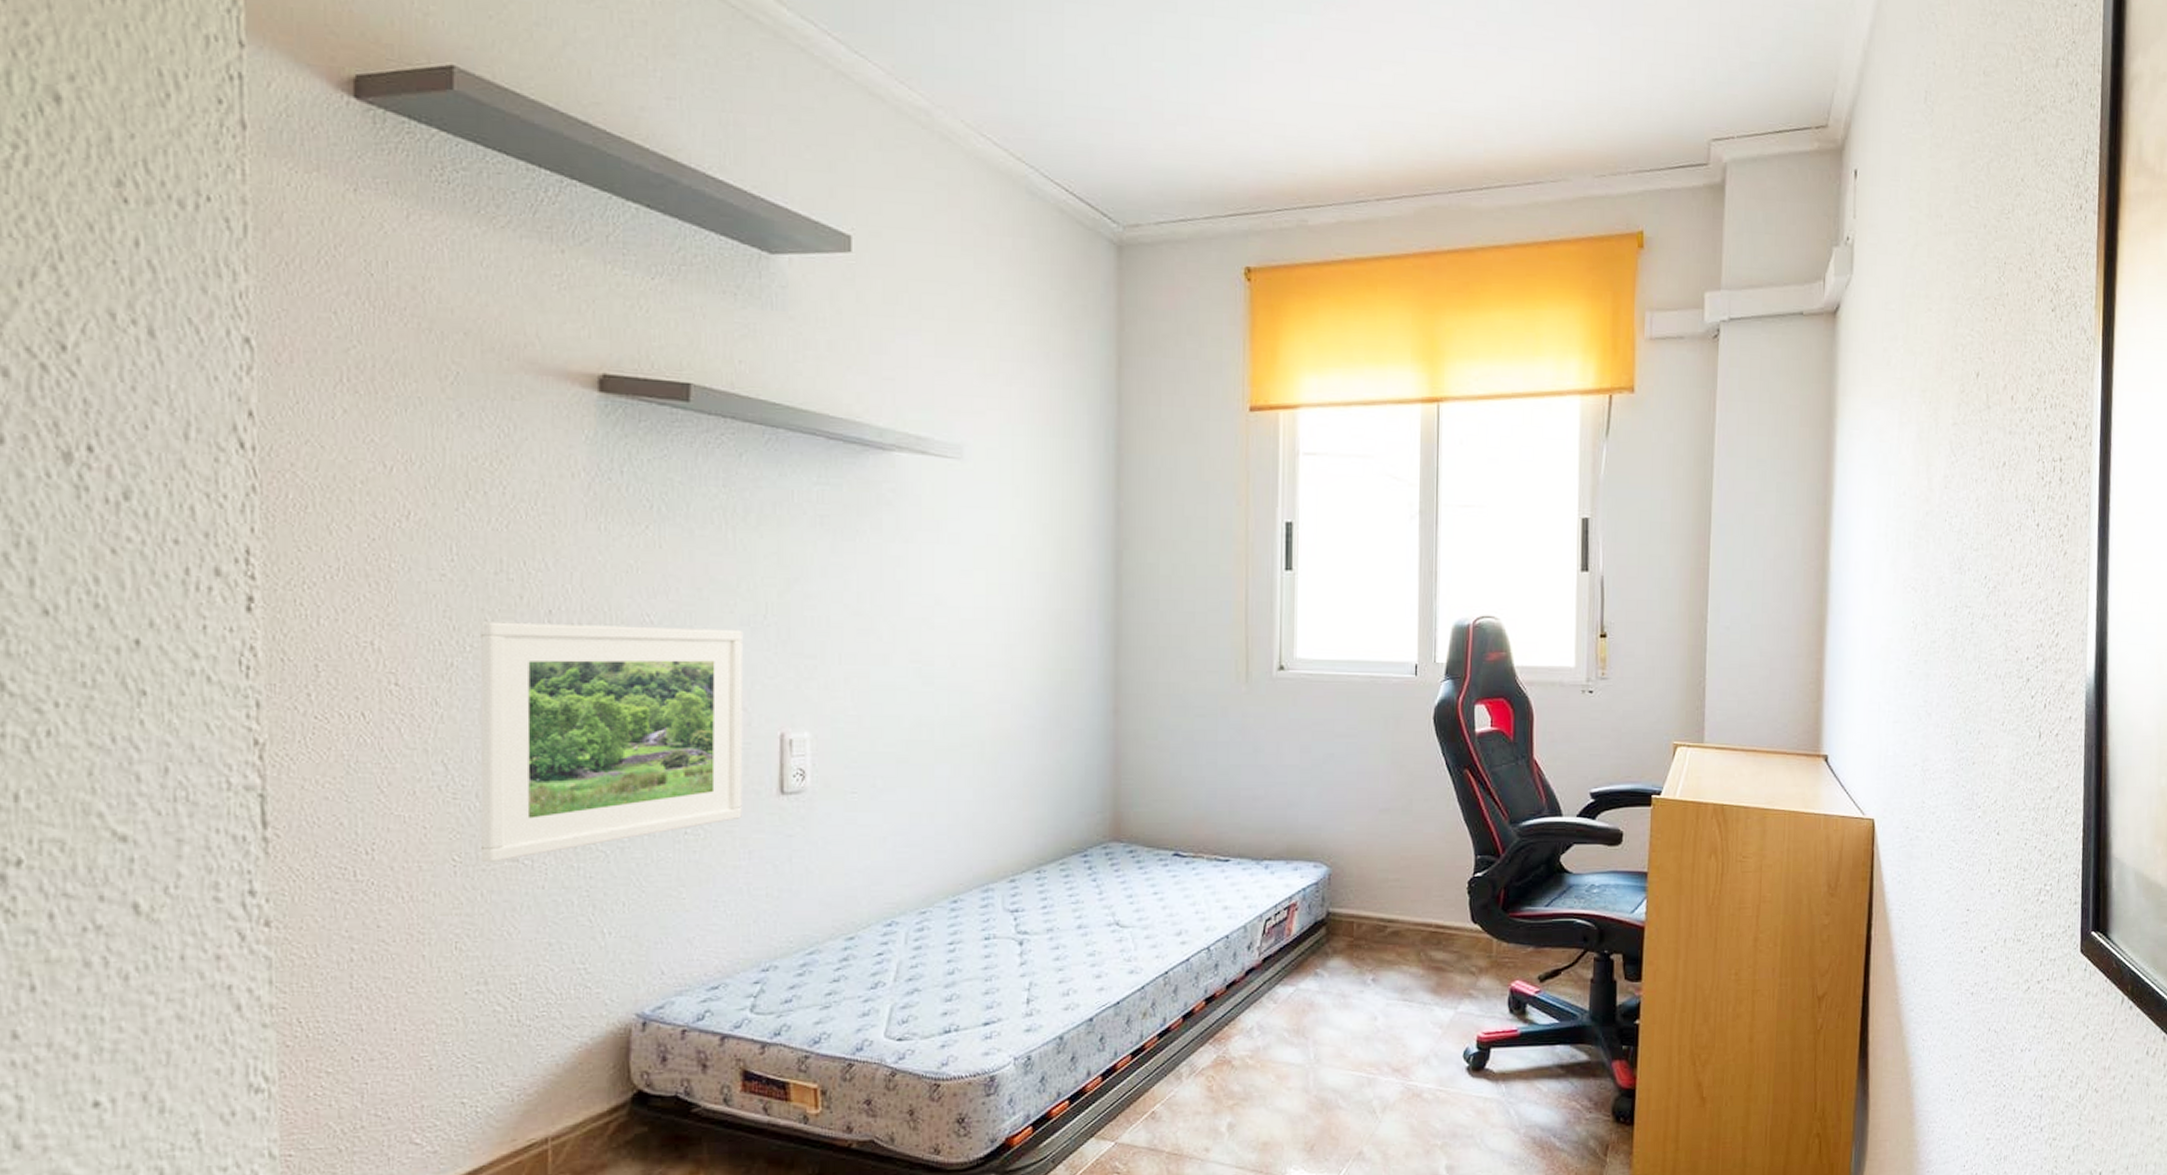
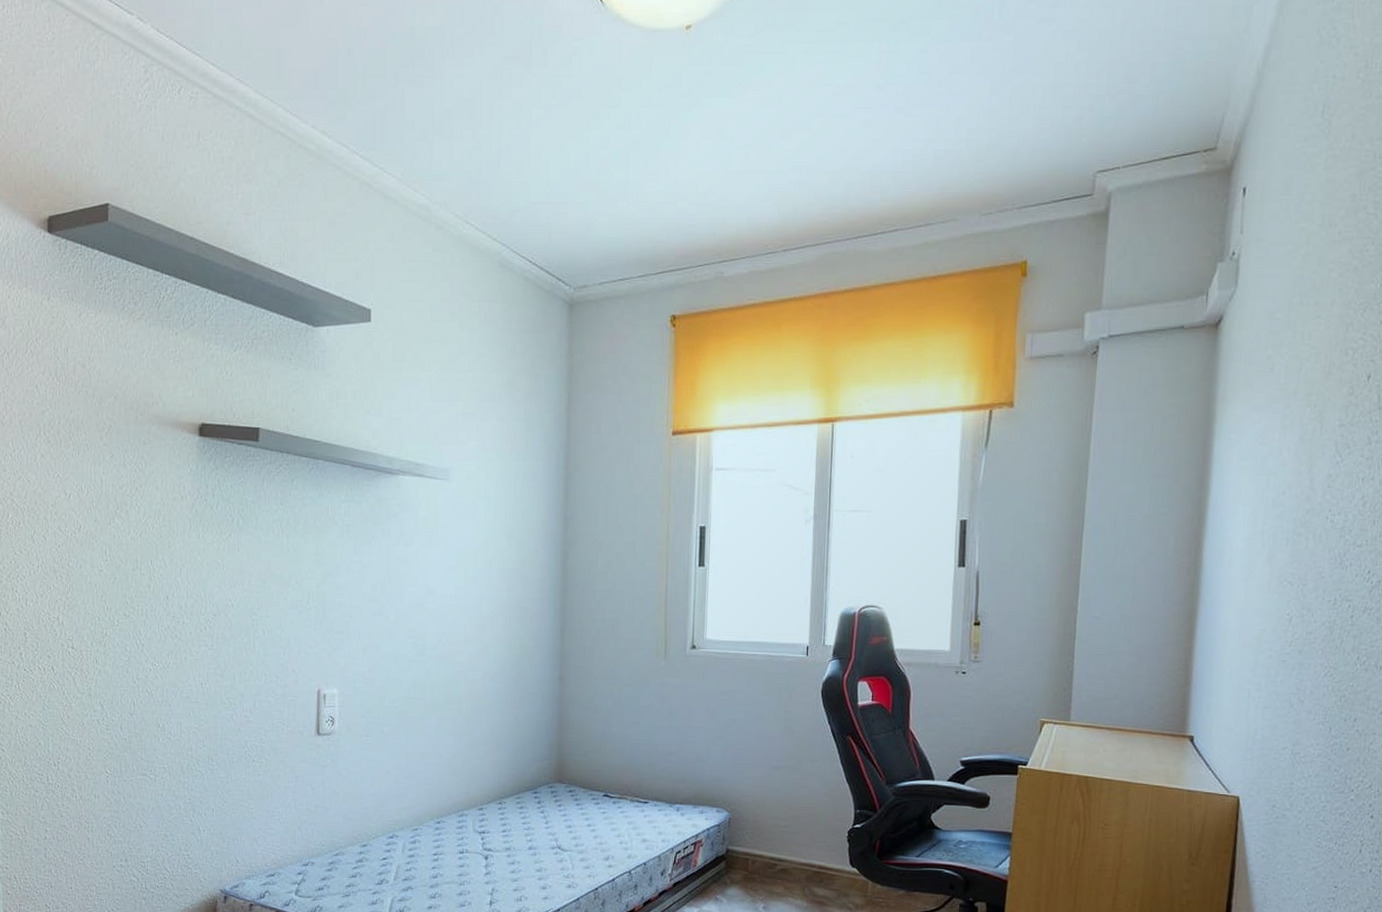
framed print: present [480,621,744,863] -> none [123,604,293,776]

